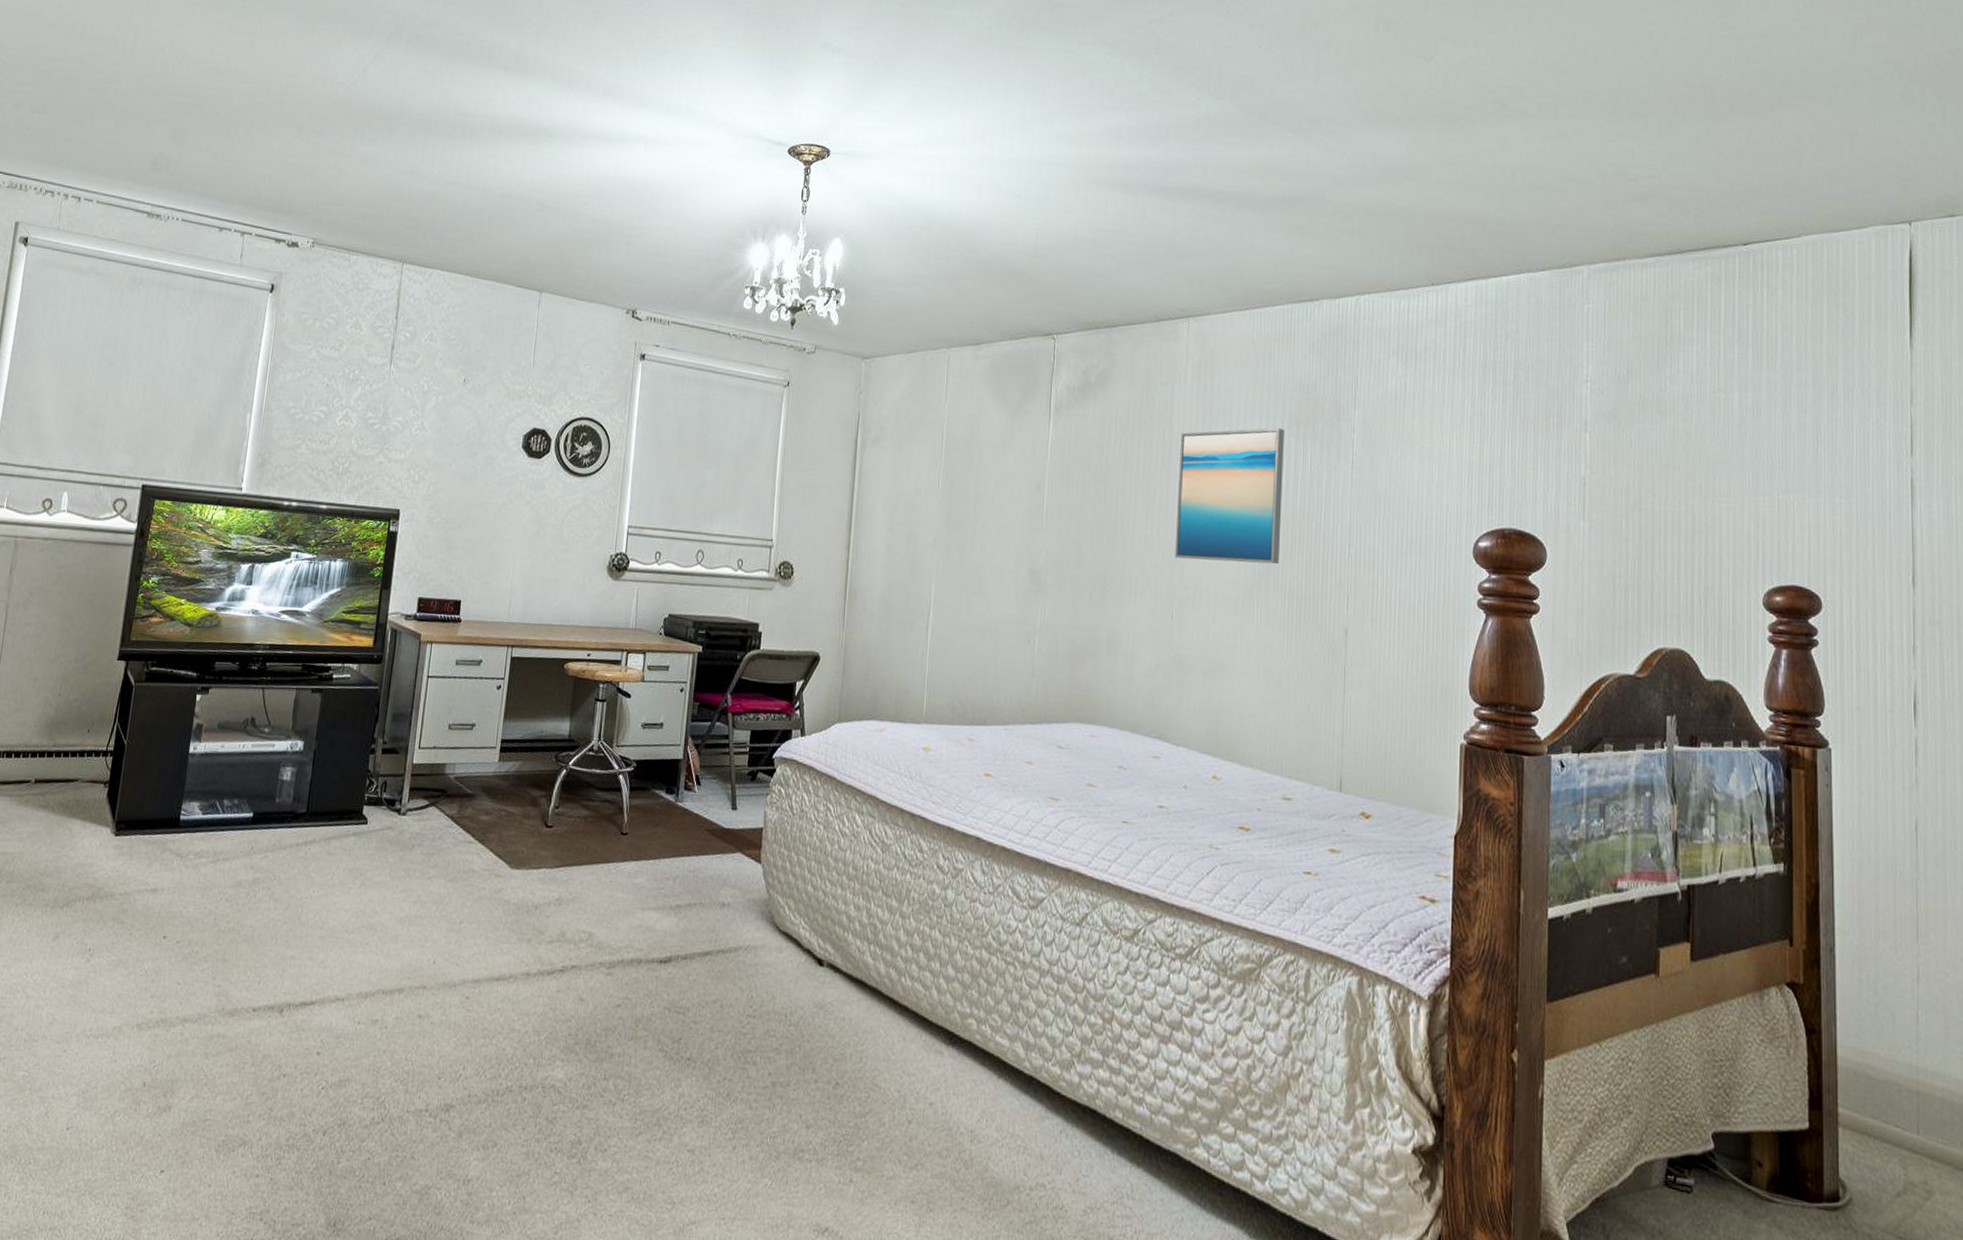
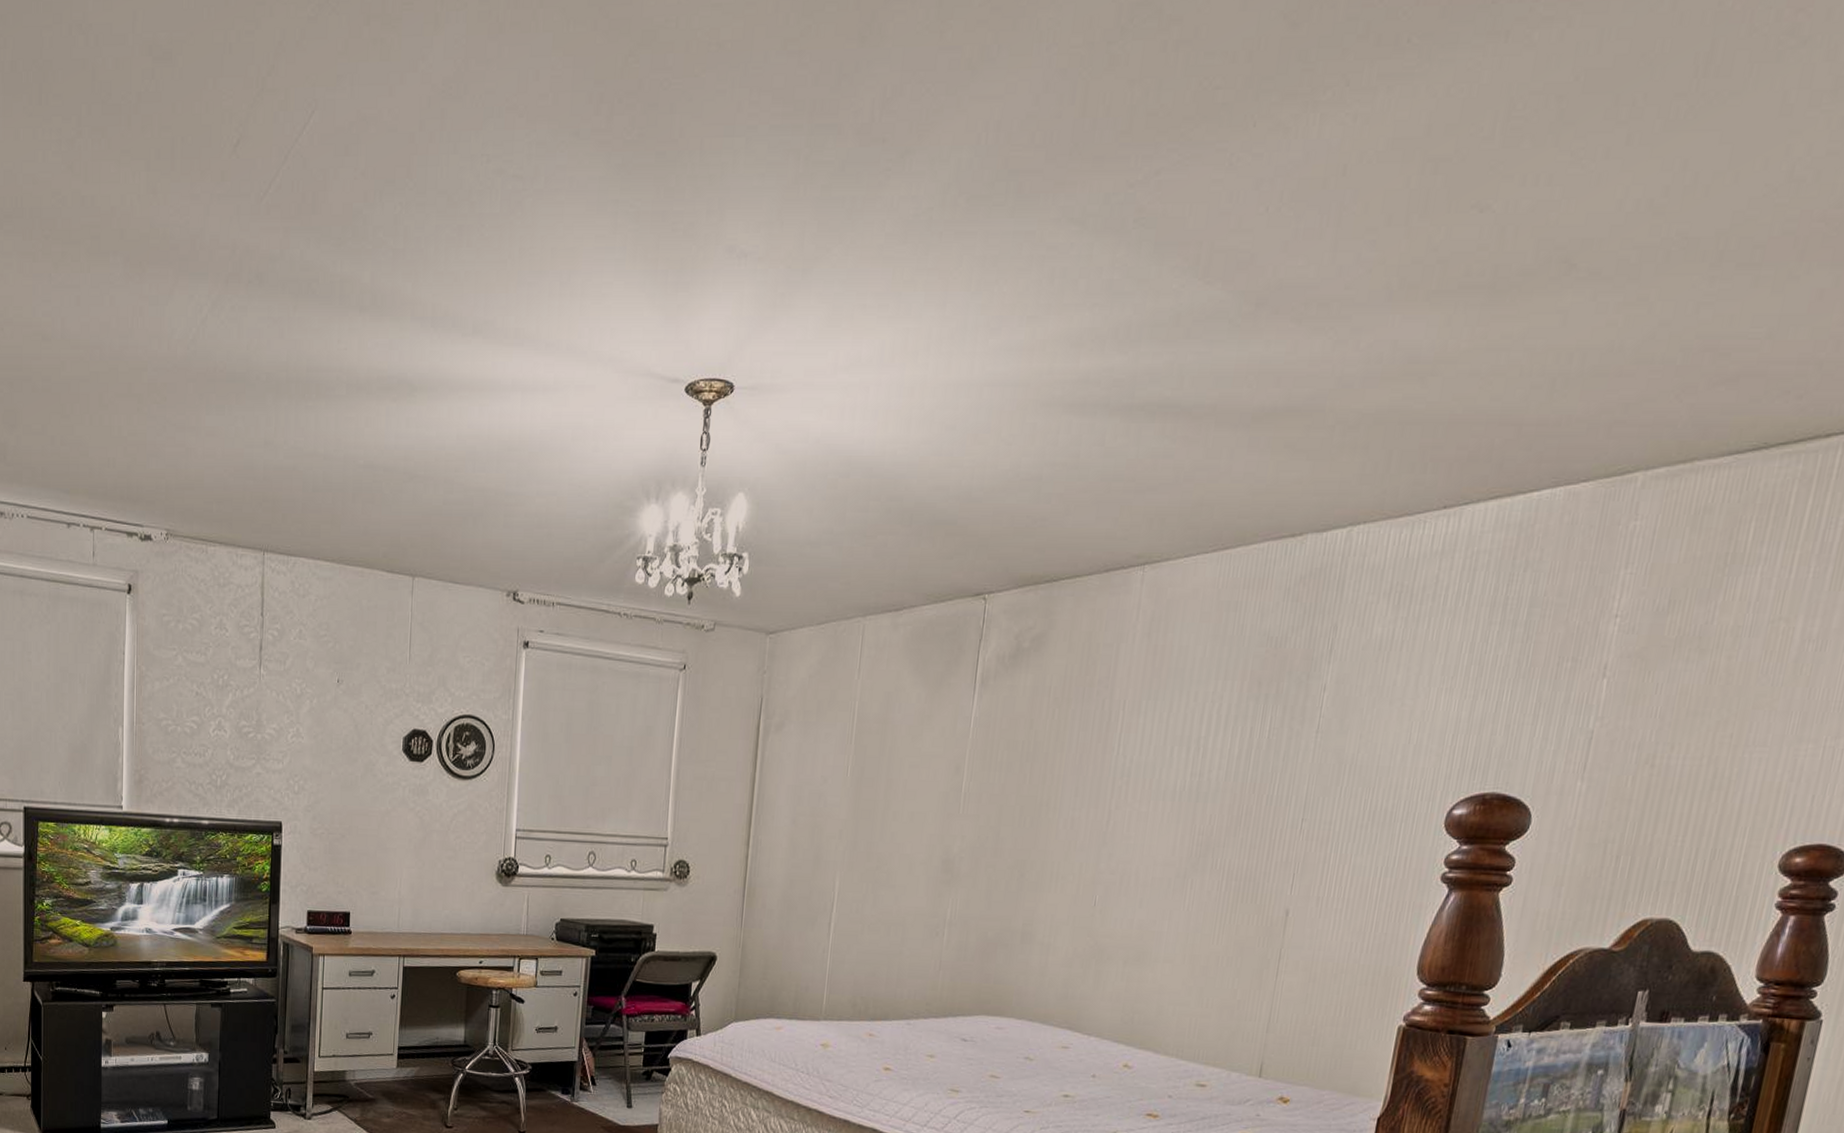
wall art: present [1174,428,1284,565] -> none [1103,691,1243,843]

